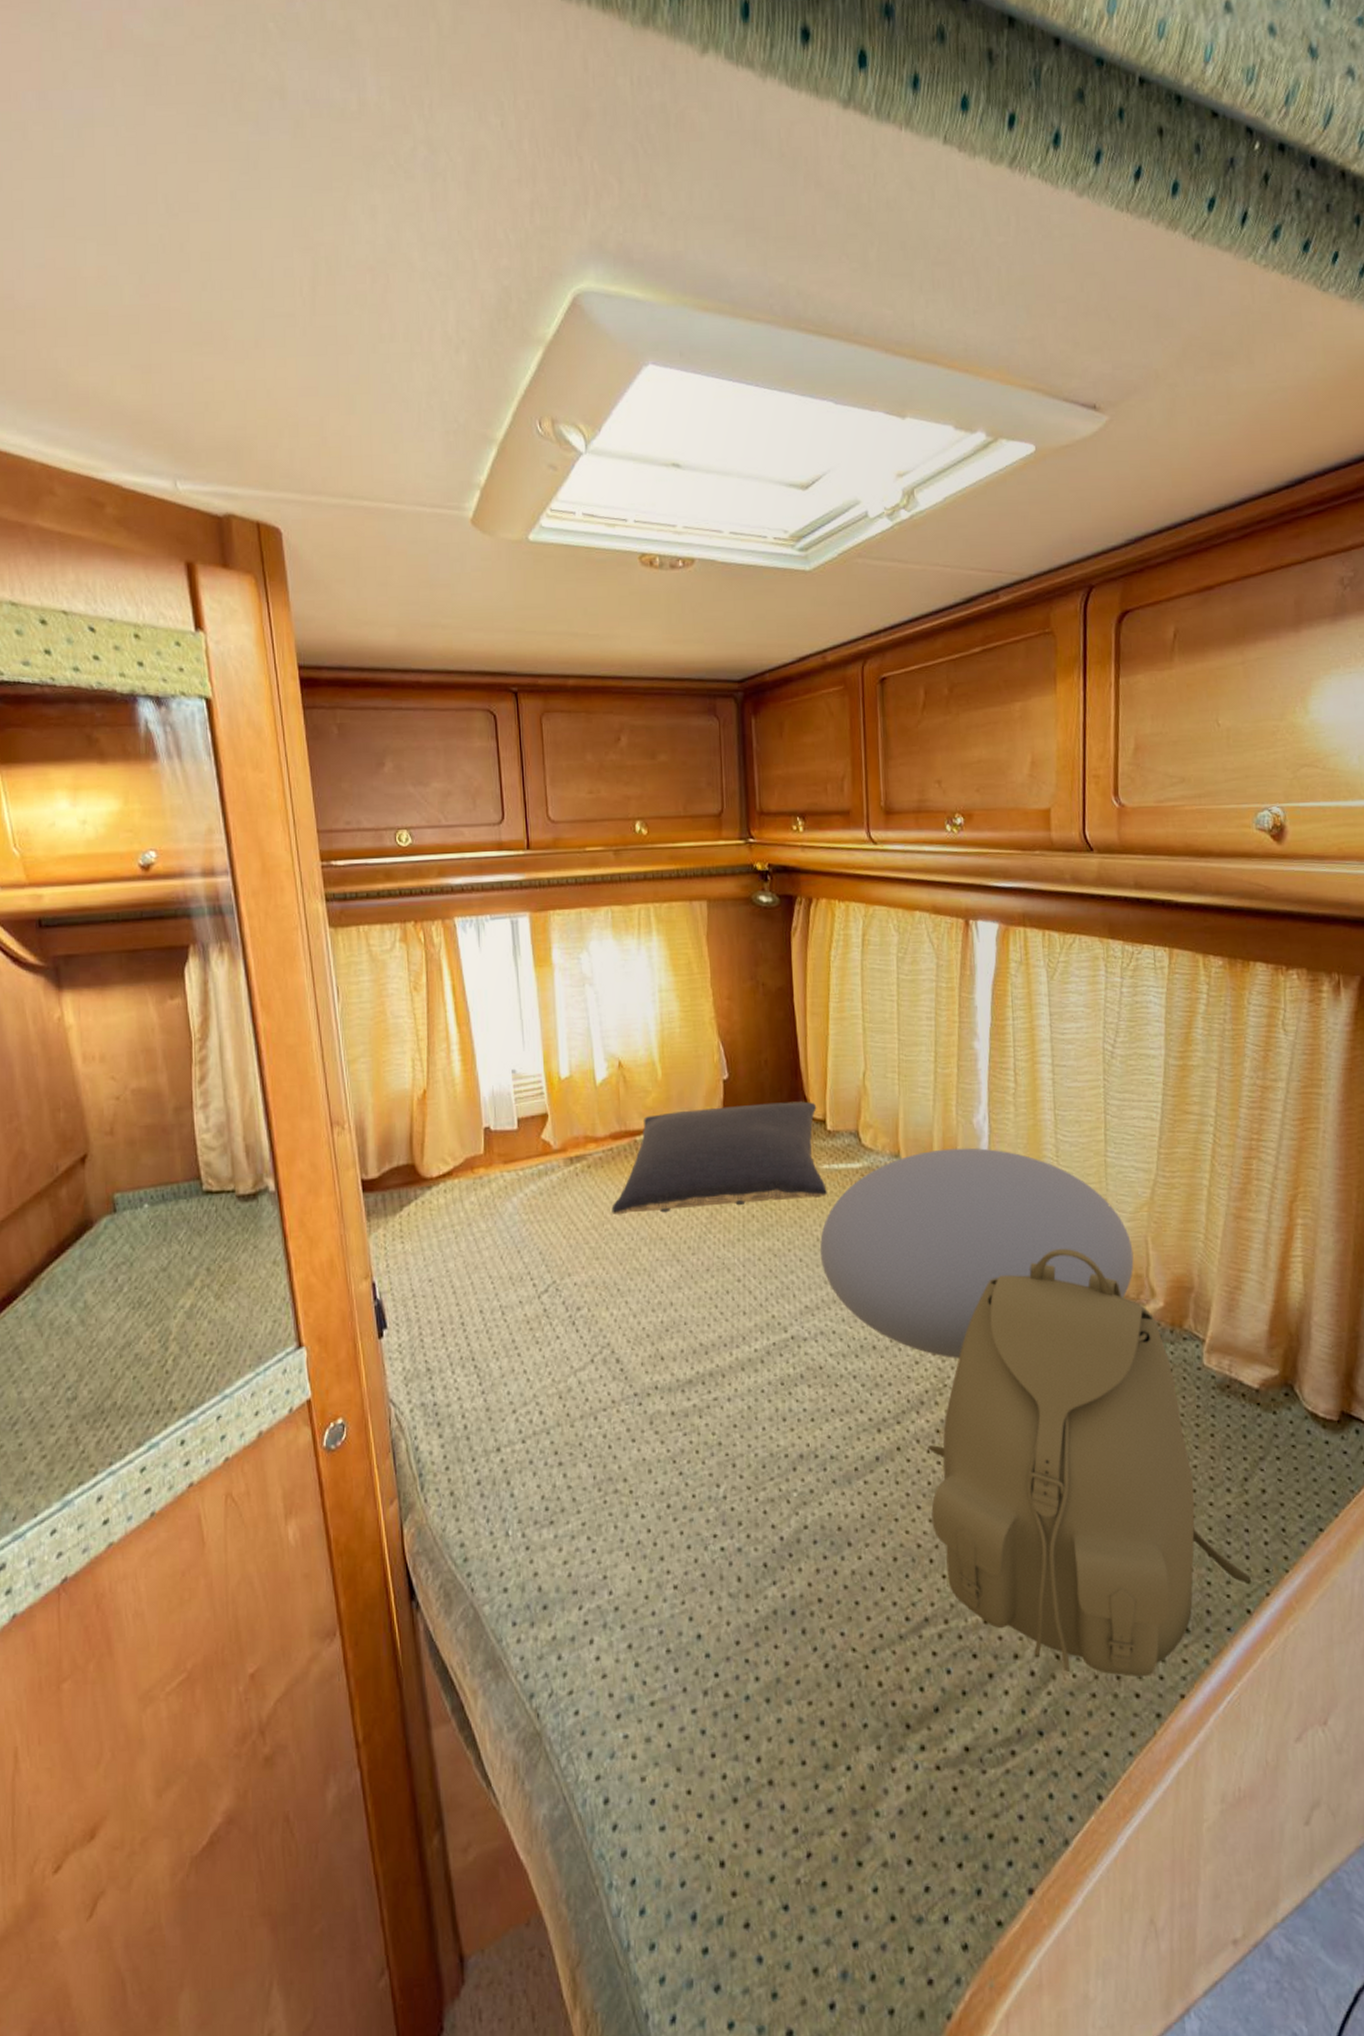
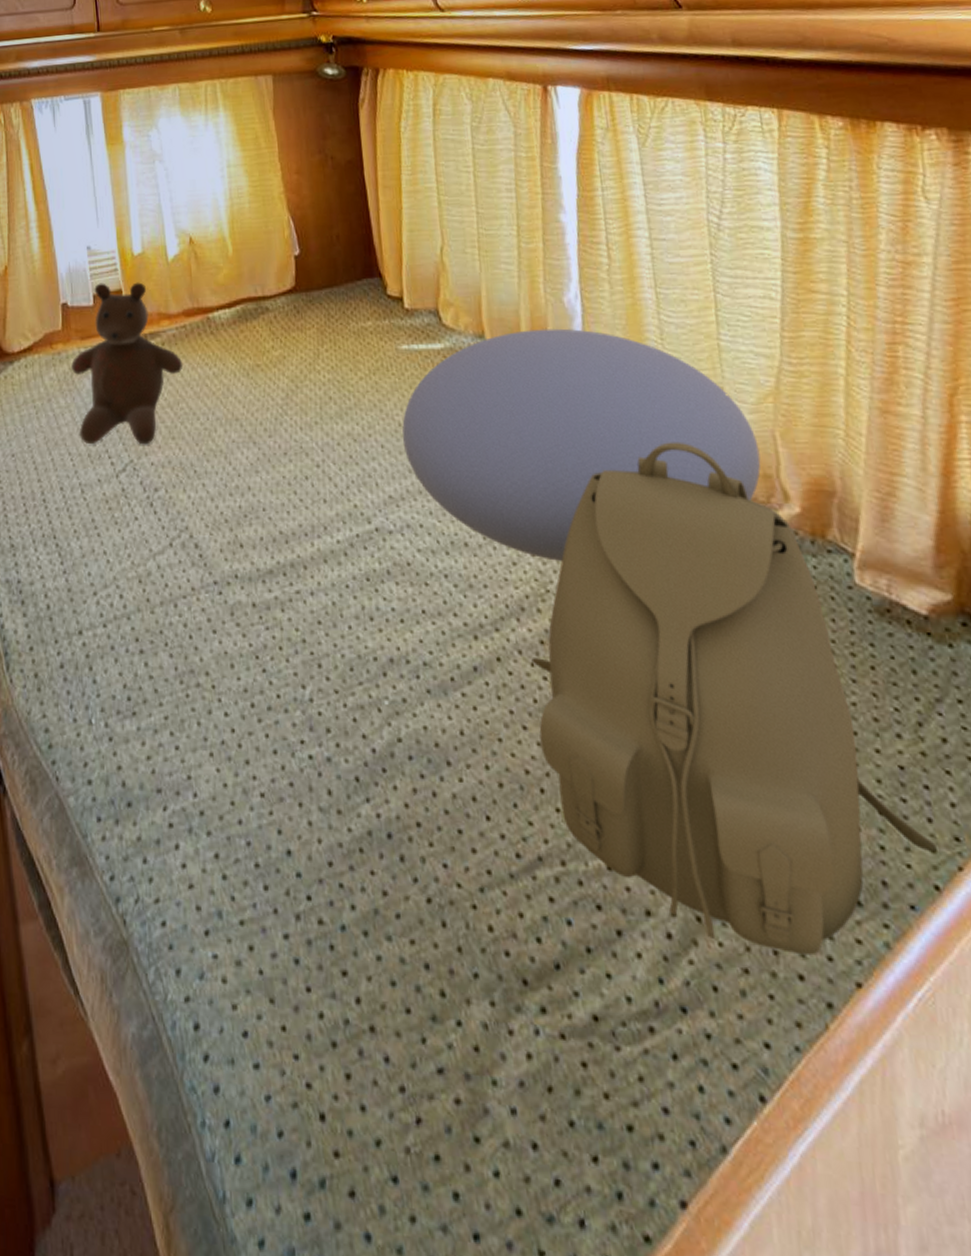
teddy bear: none [493,1106,609,1268] -> present [71,282,183,445]
pillow: present [611,1102,827,1215] -> none [186,279,408,394]

